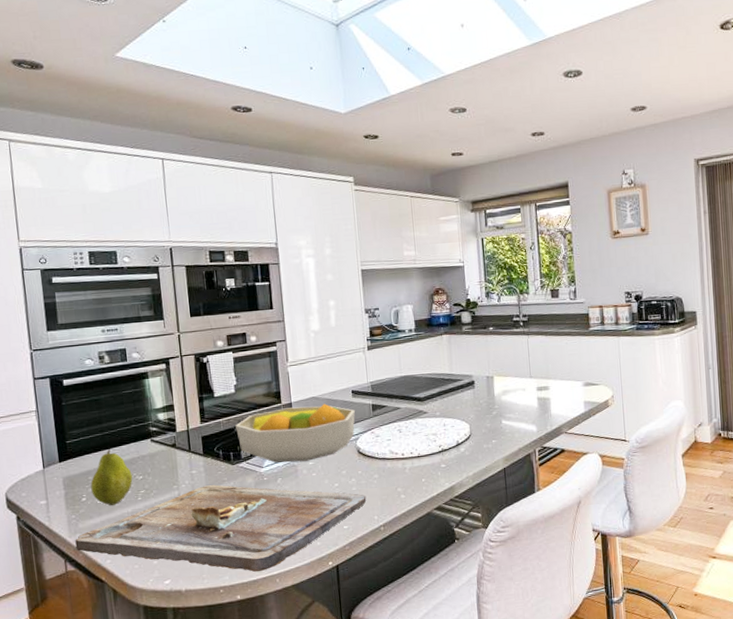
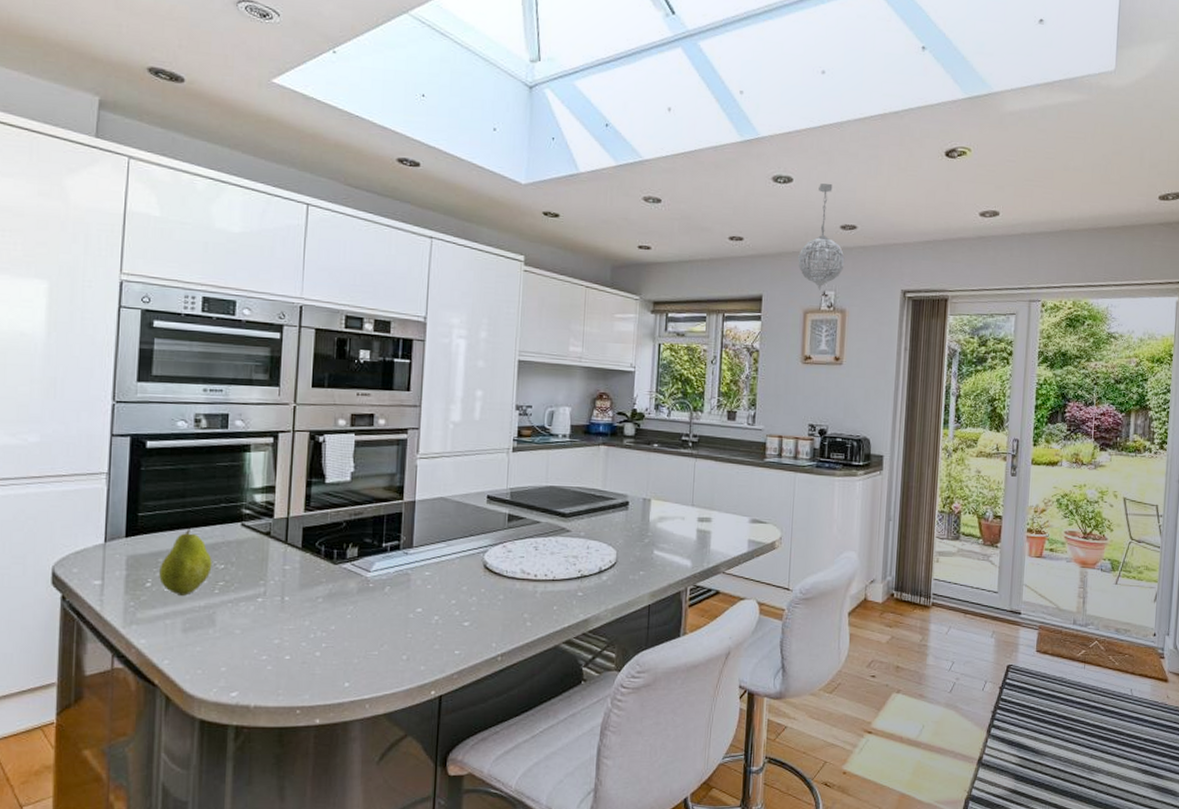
cutting board: present [75,484,367,572] -> none [128,585,486,693]
fruit bowl: present [235,404,356,463] -> none [345,506,489,570]
pendant light: none [596,70,639,170] -> present [798,183,845,290]

